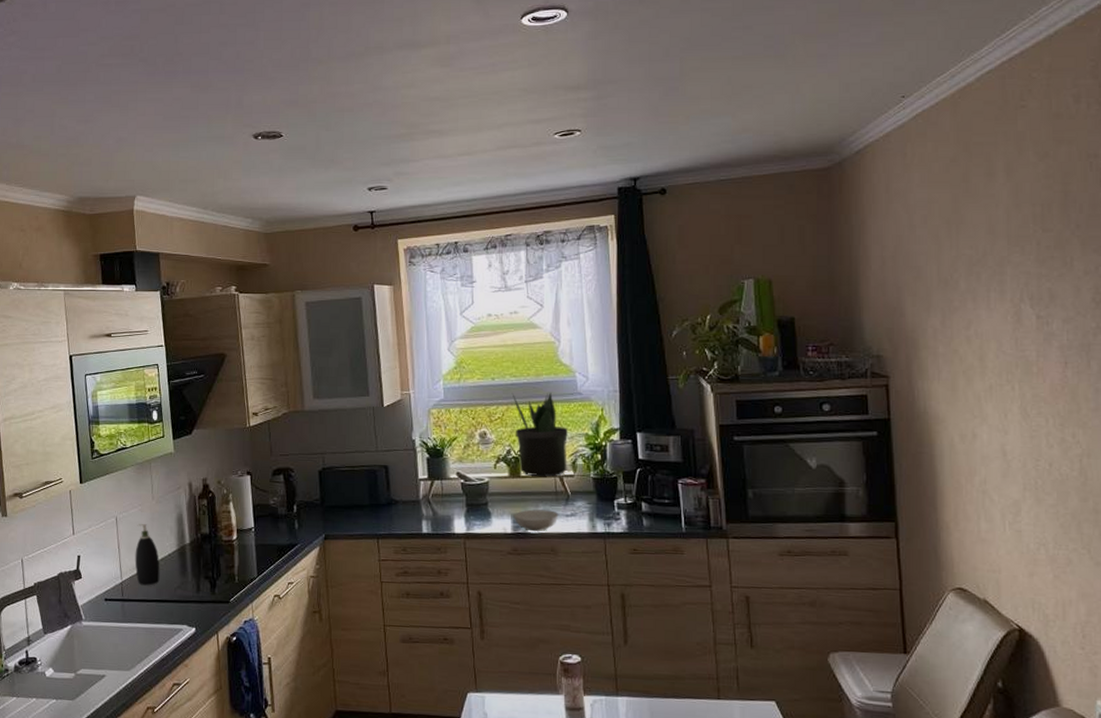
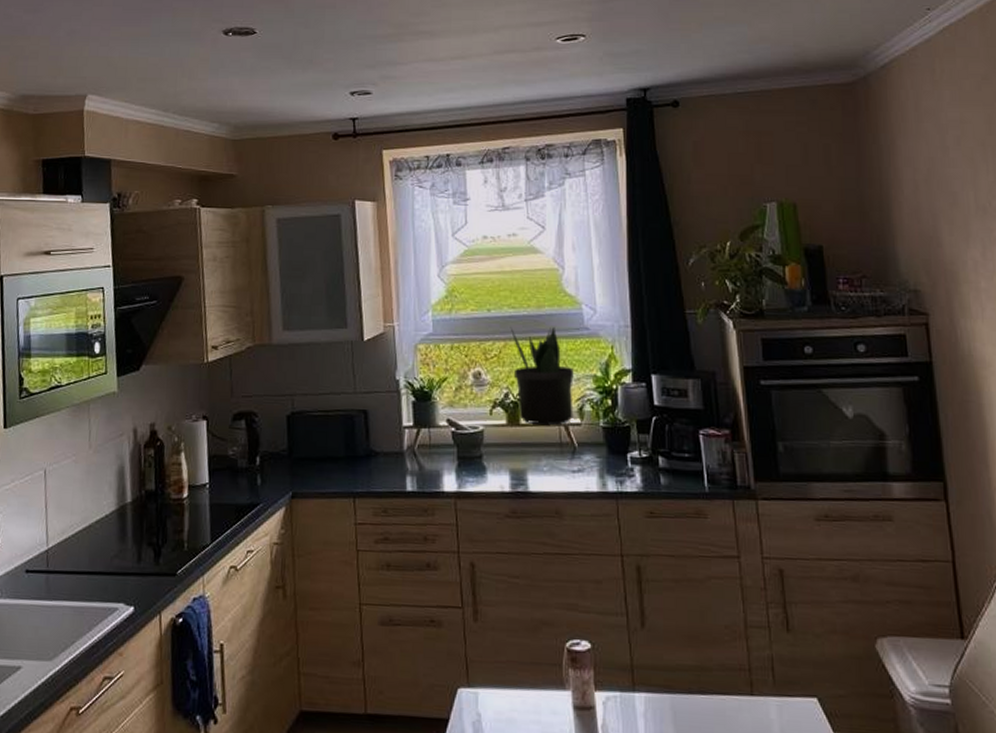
soap dispenser: present [135,524,160,586] -> none [64,478,95,554]
bowl: present [513,509,559,532] -> none [512,463,564,491]

